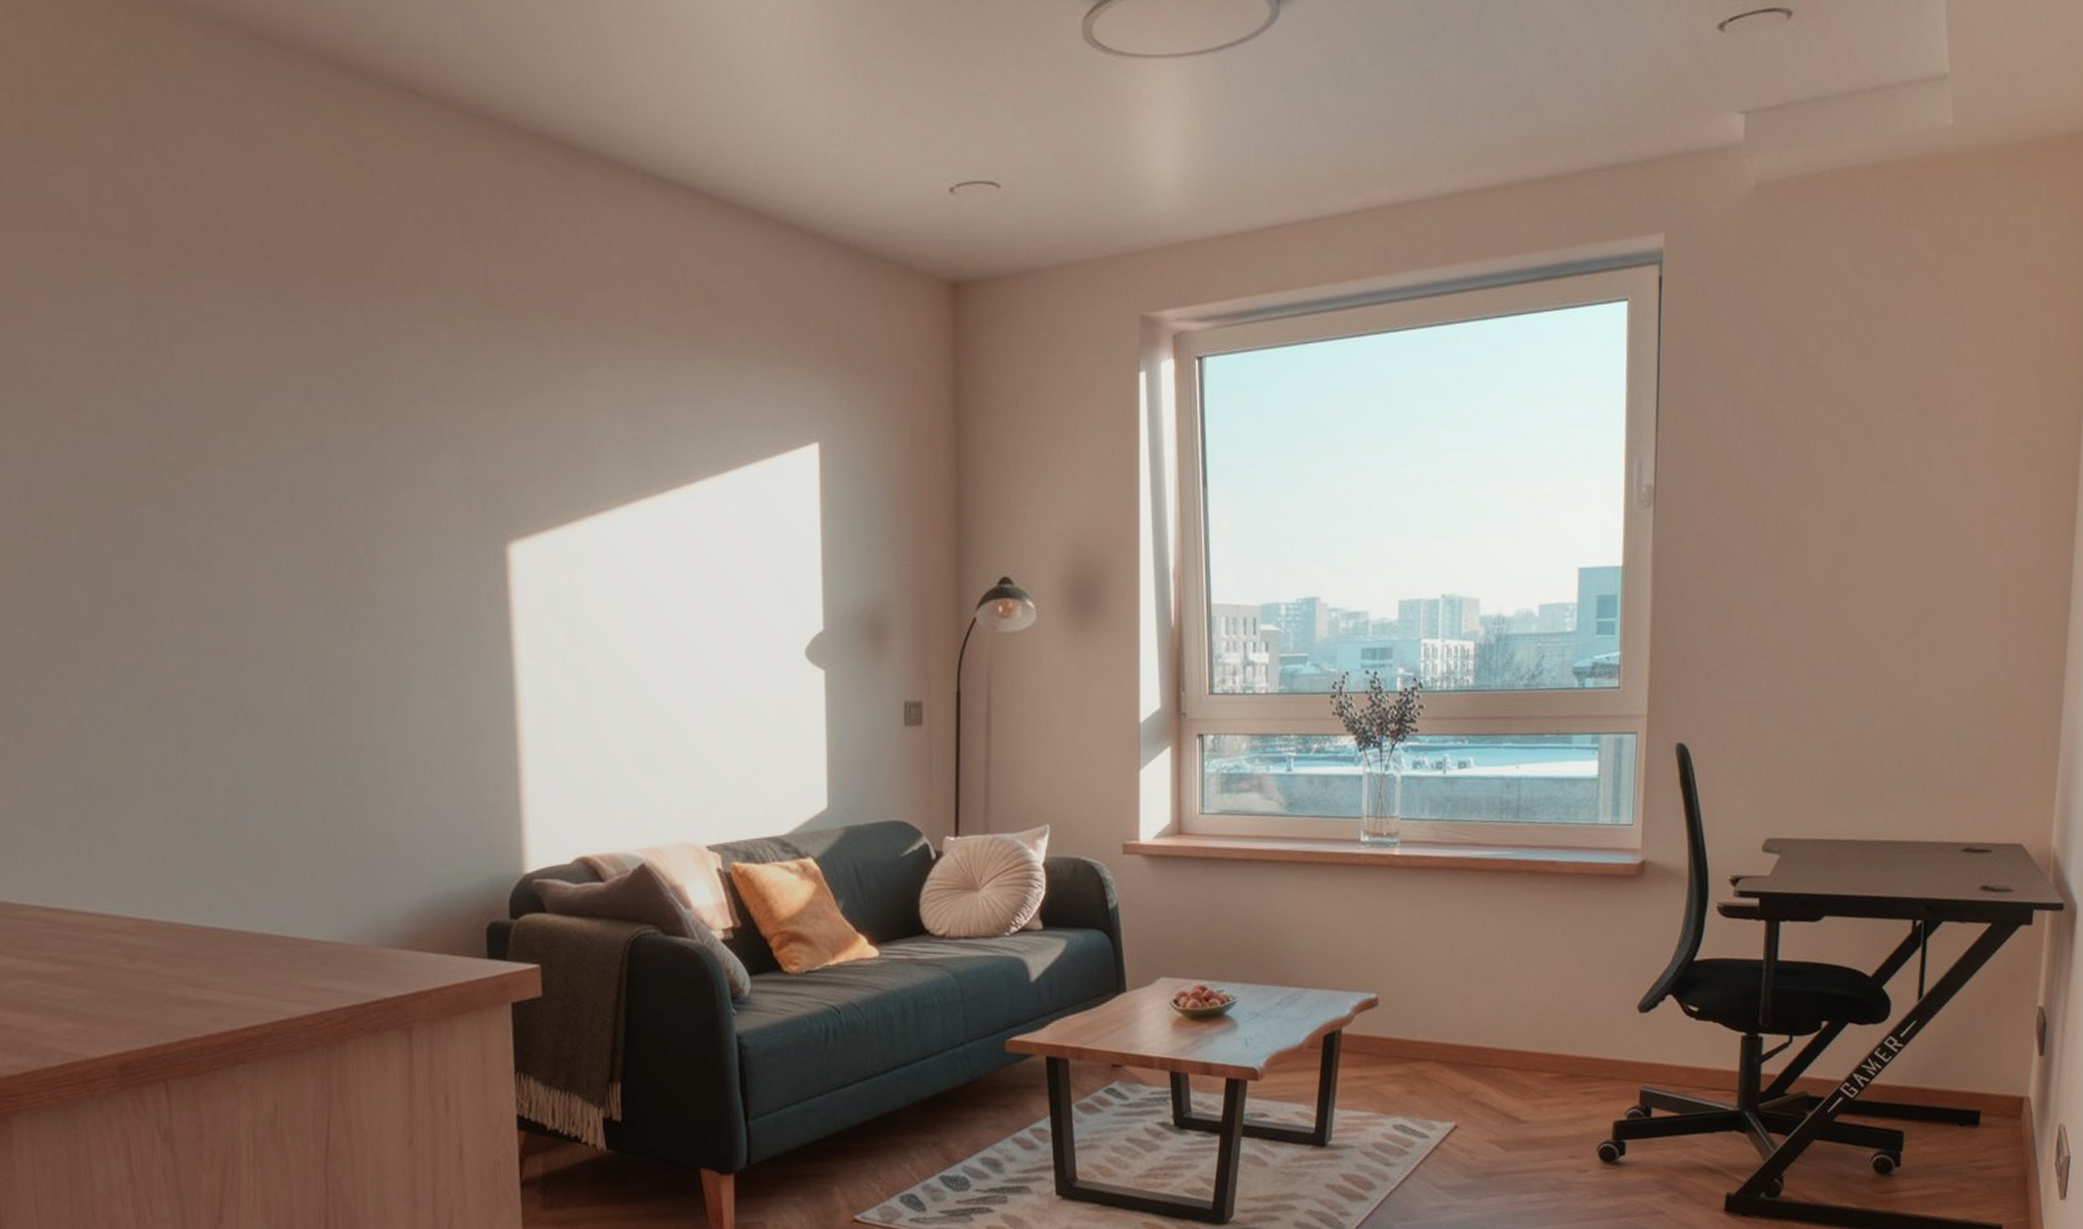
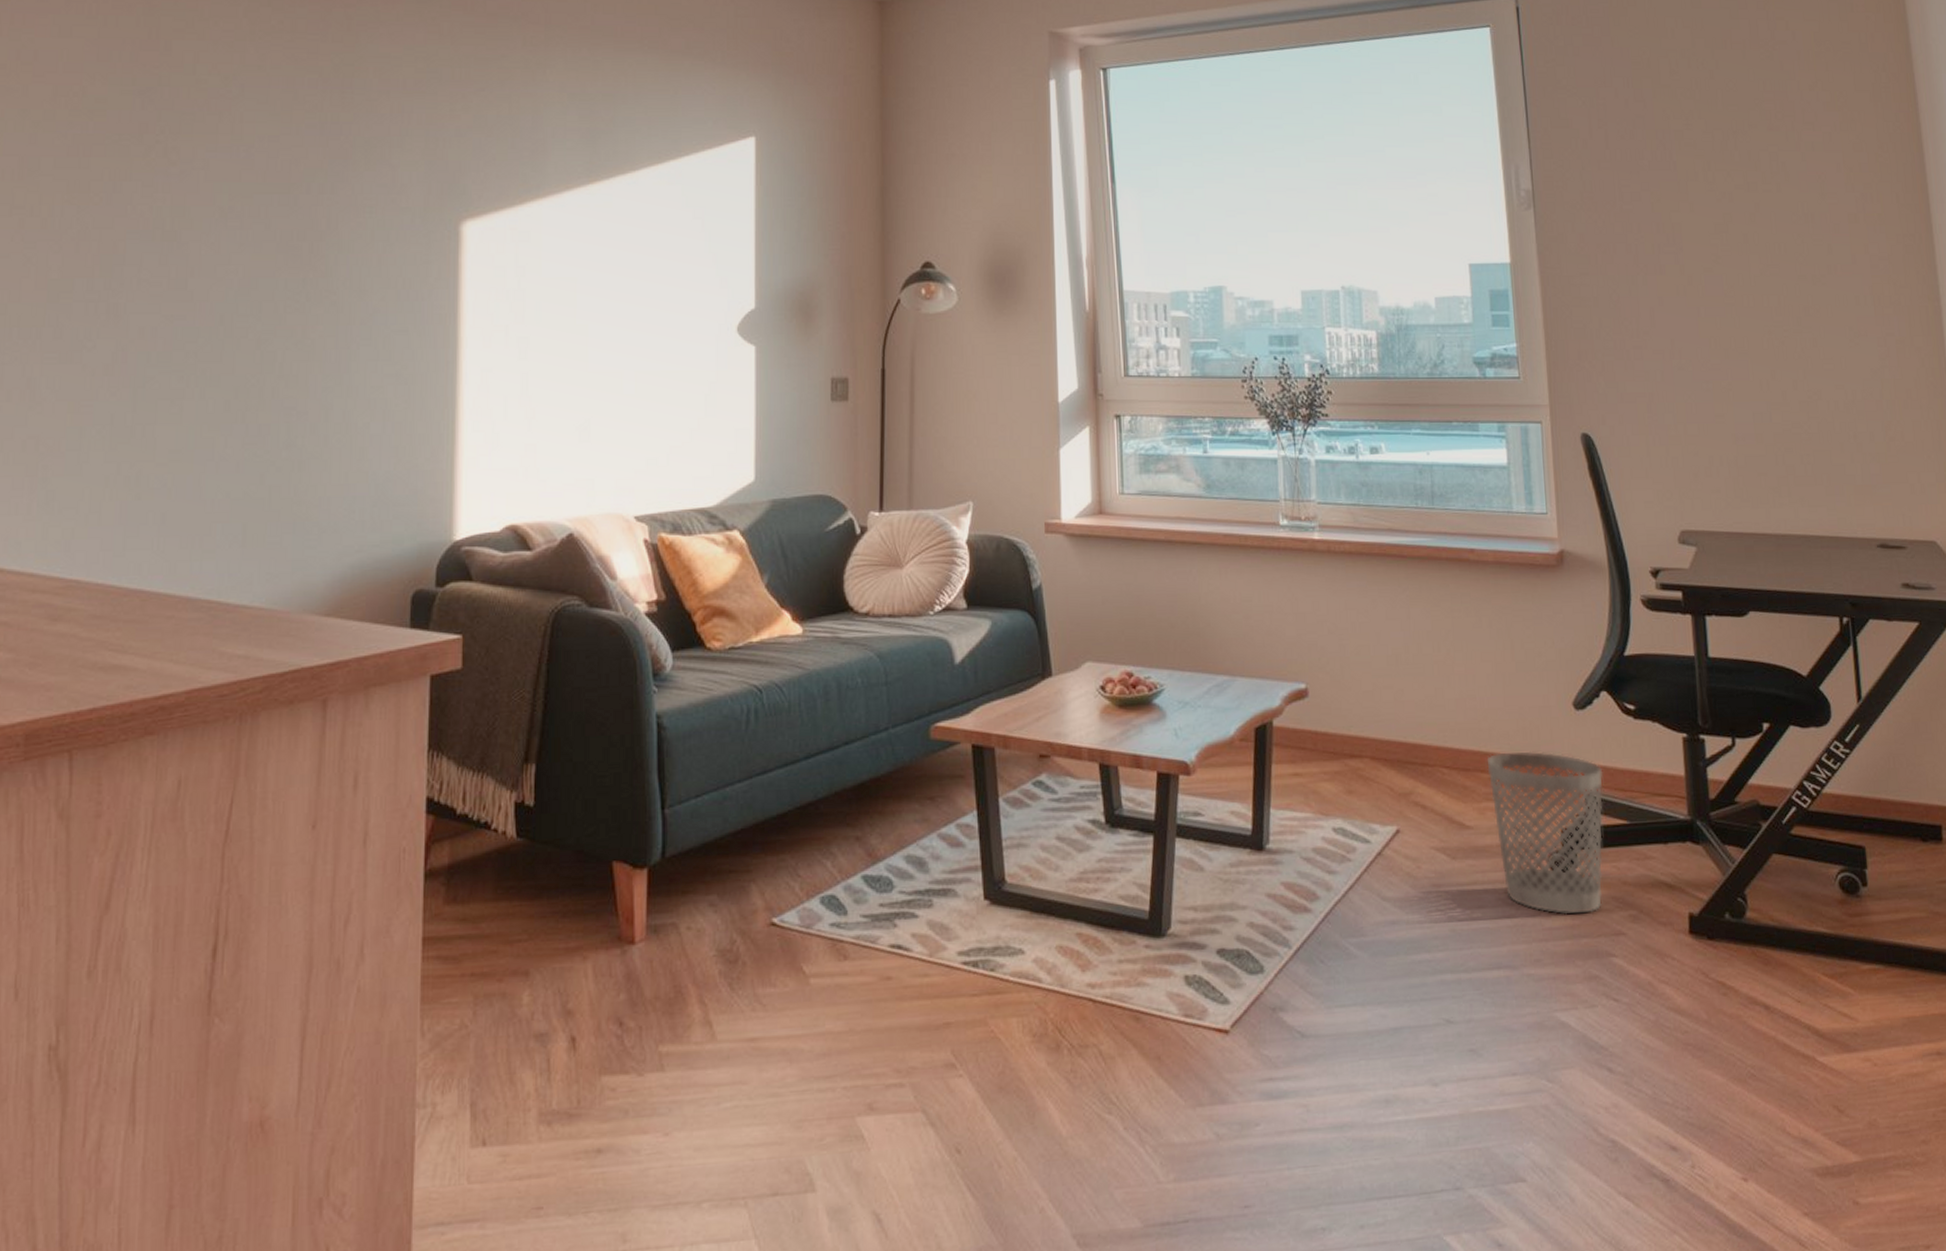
wastebasket: none [1547,1051,1660,1197] -> present [1487,751,1603,915]

